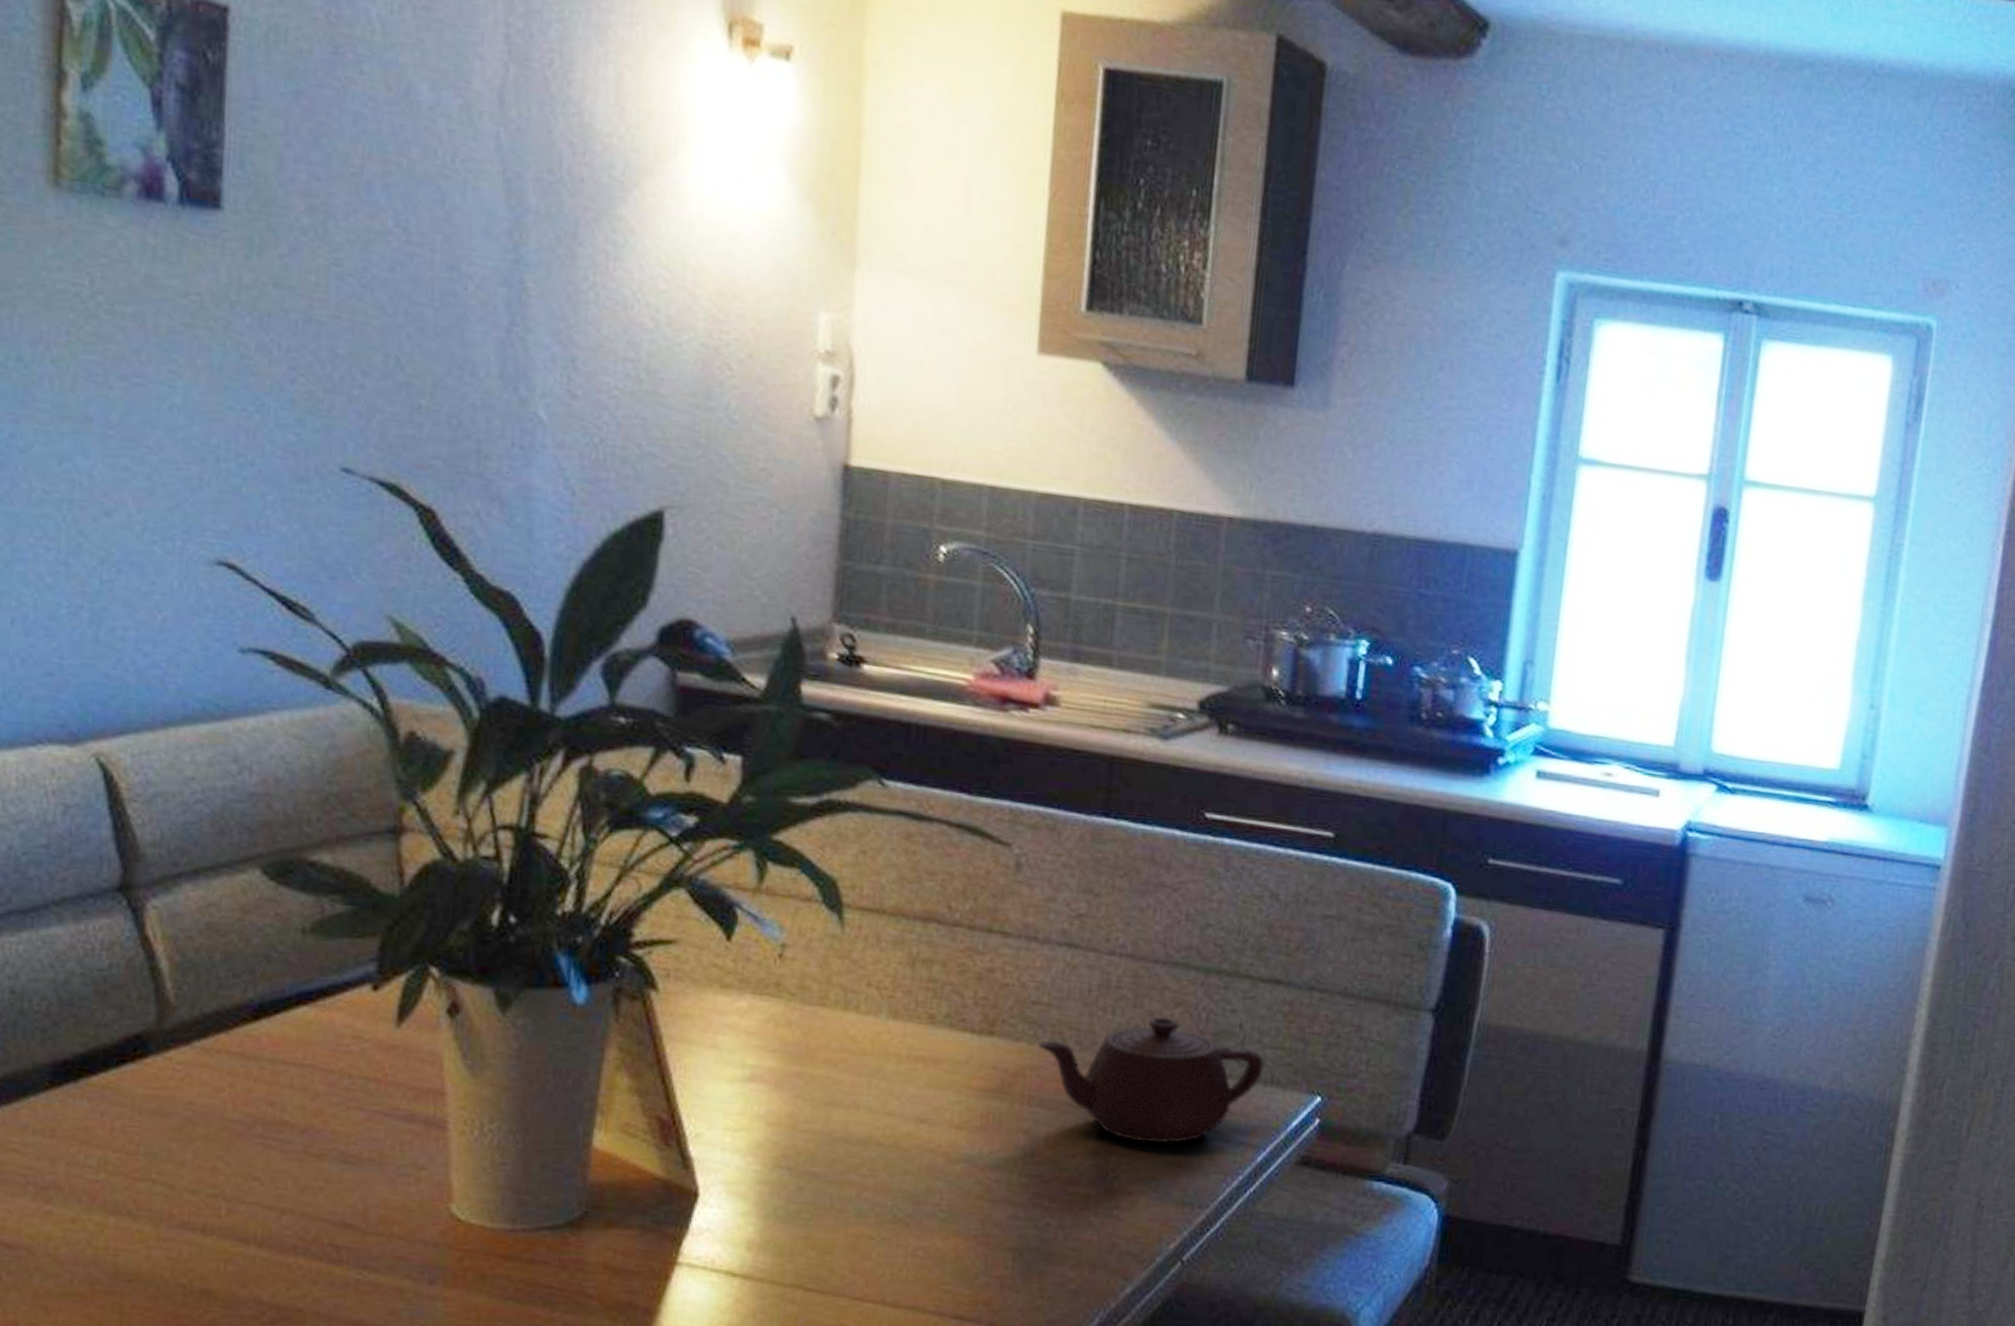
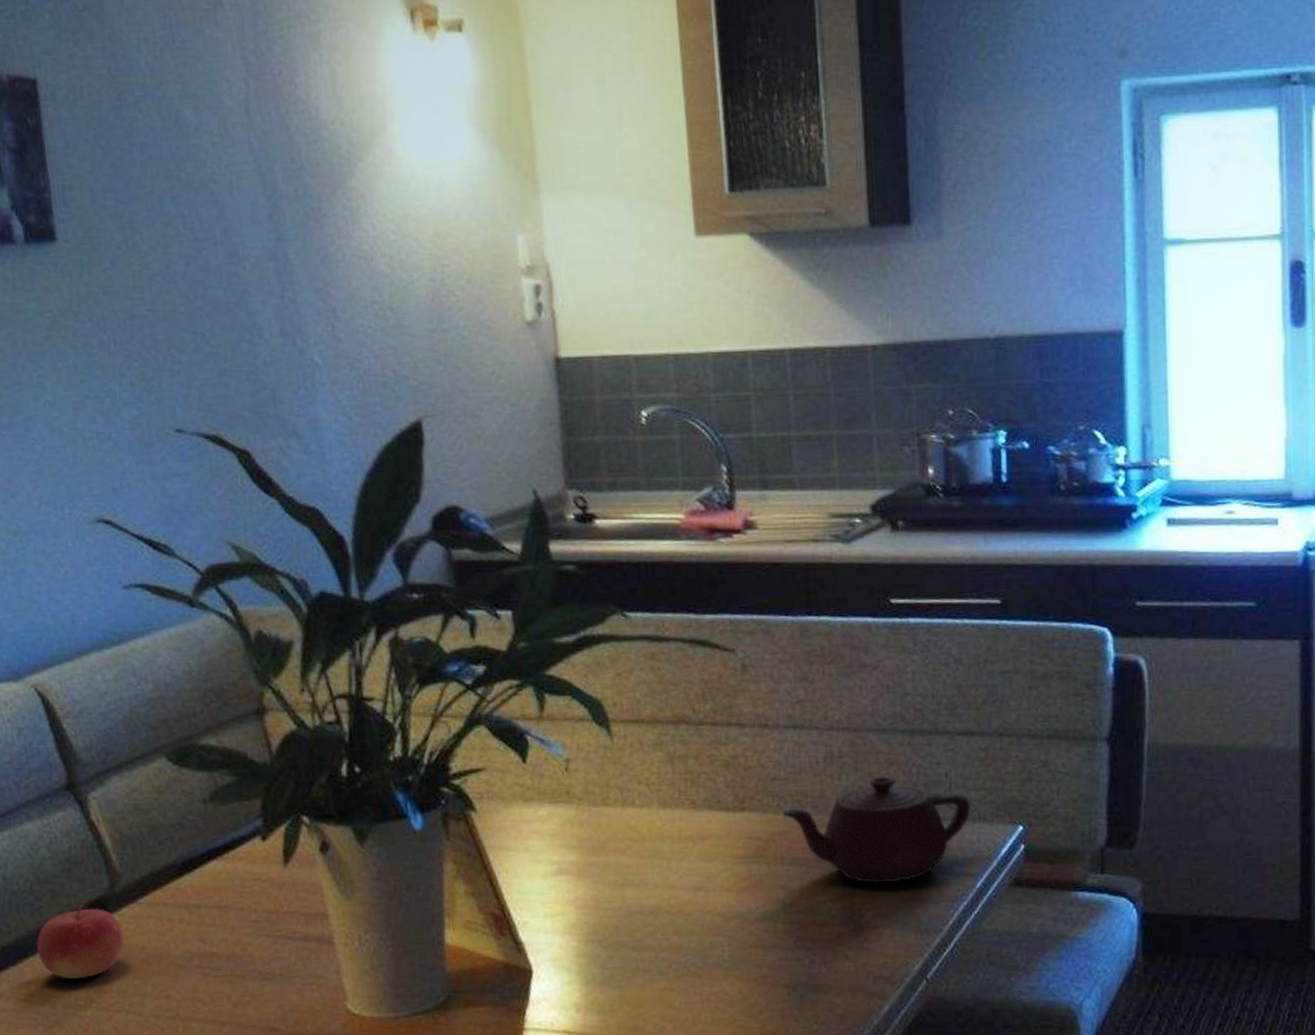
fruit: none [42,1039,166,1132] -> present [36,905,125,979]

